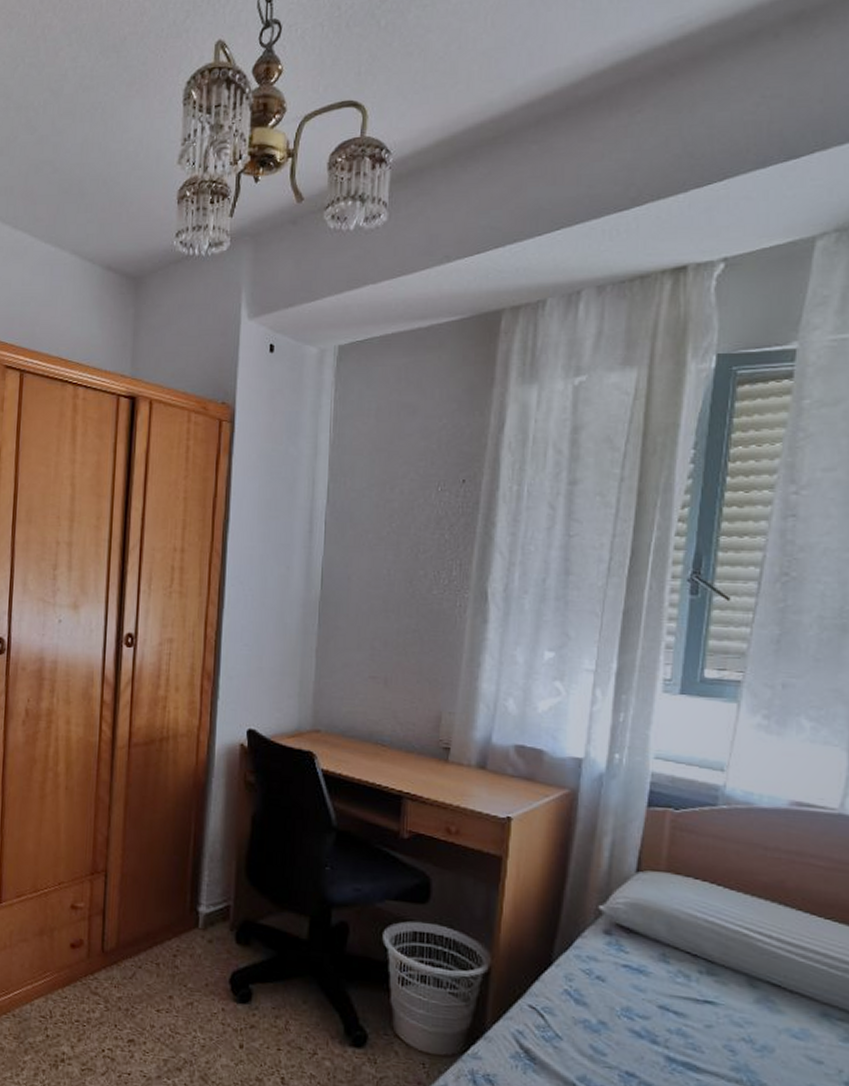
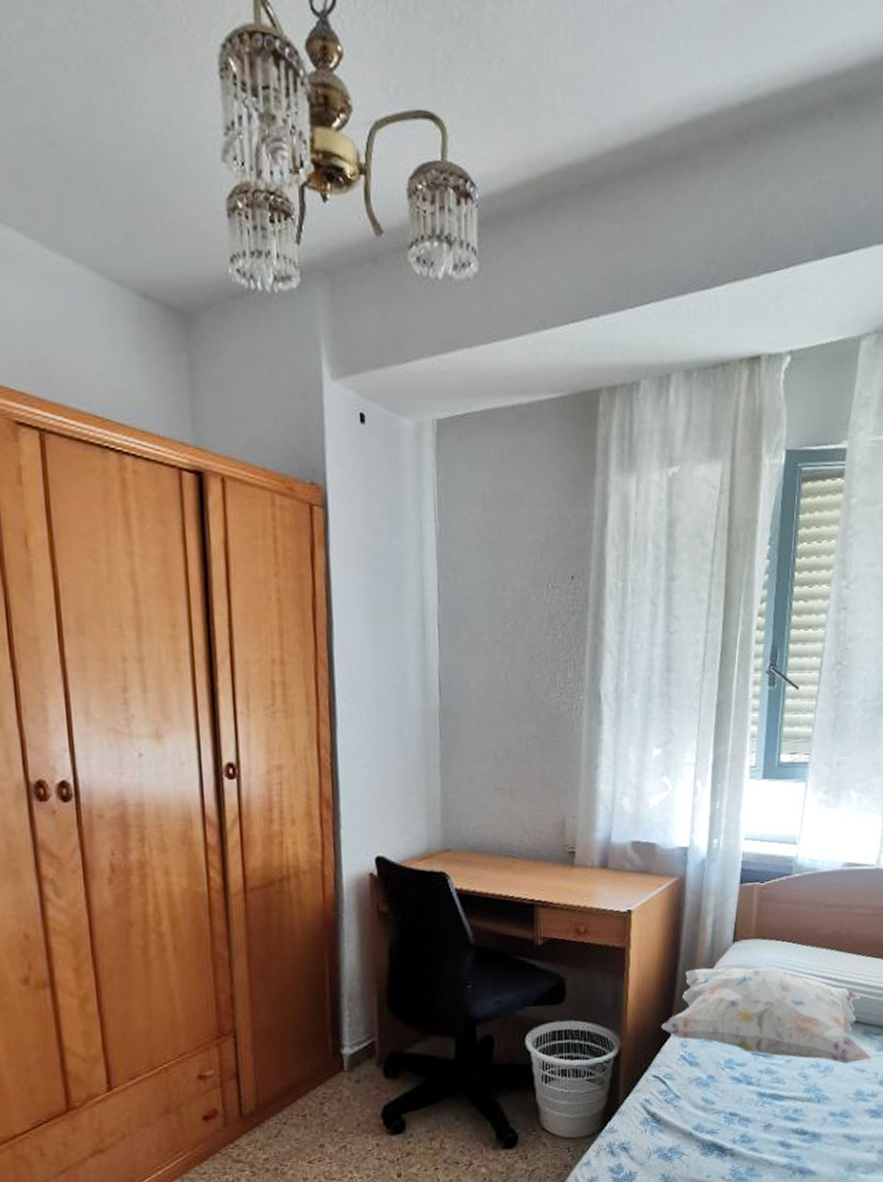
decorative pillow: none [541,894,833,1052] -> present [661,967,872,1064]

